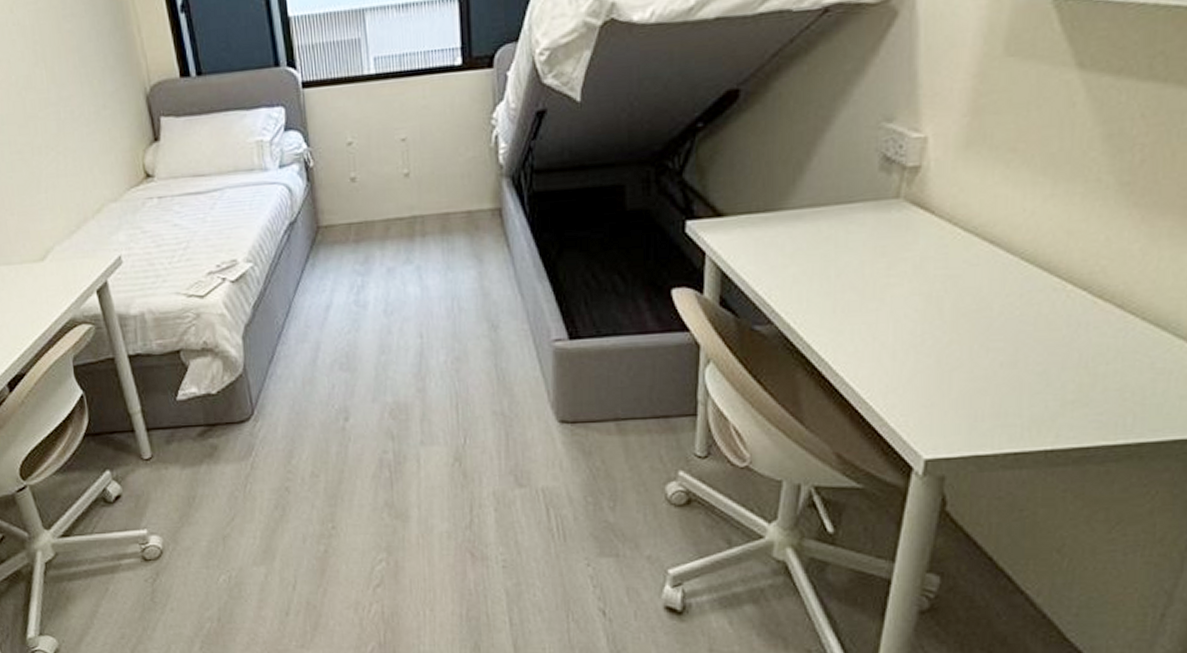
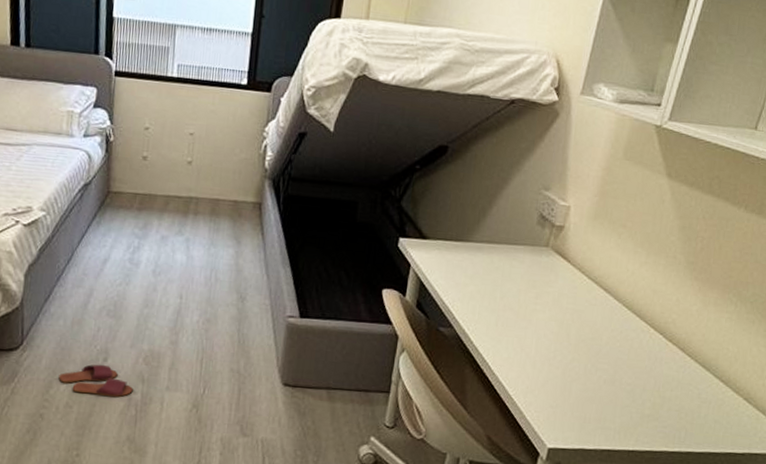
slippers: none [298,425,383,460] -> present [59,364,133,397]

